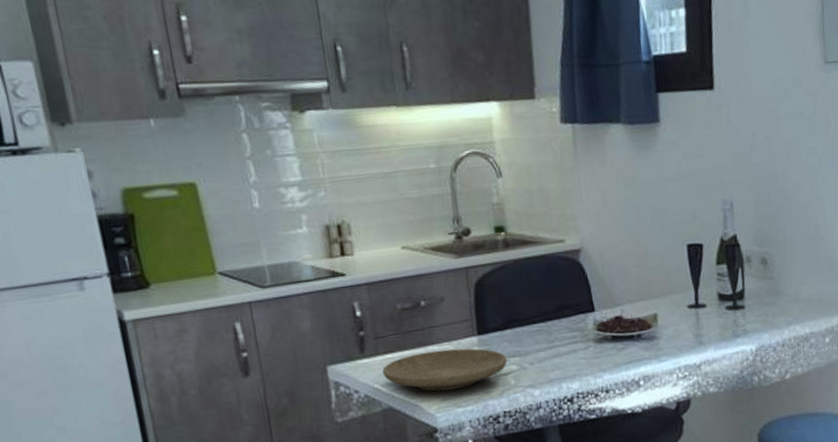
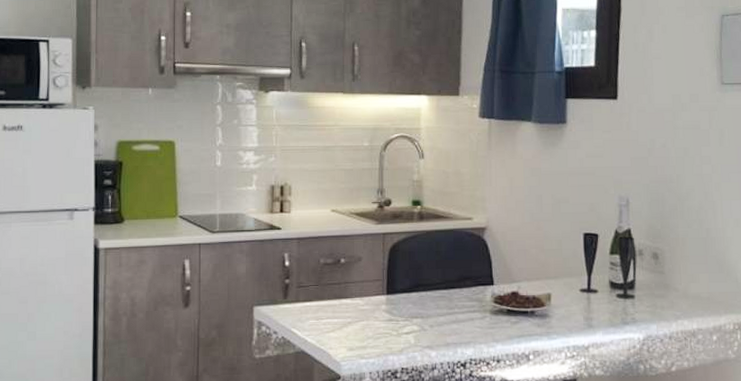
plate: present [382,348,507,391] -> none [300,304,410,341]

